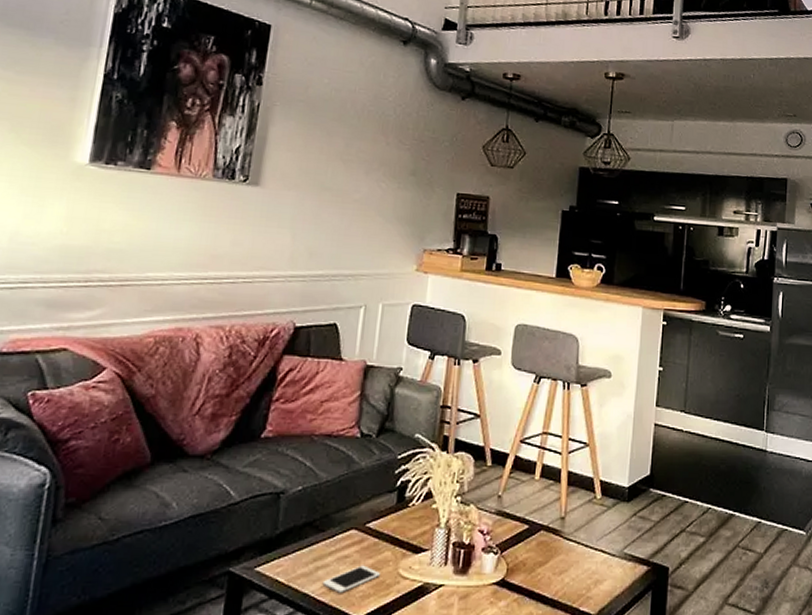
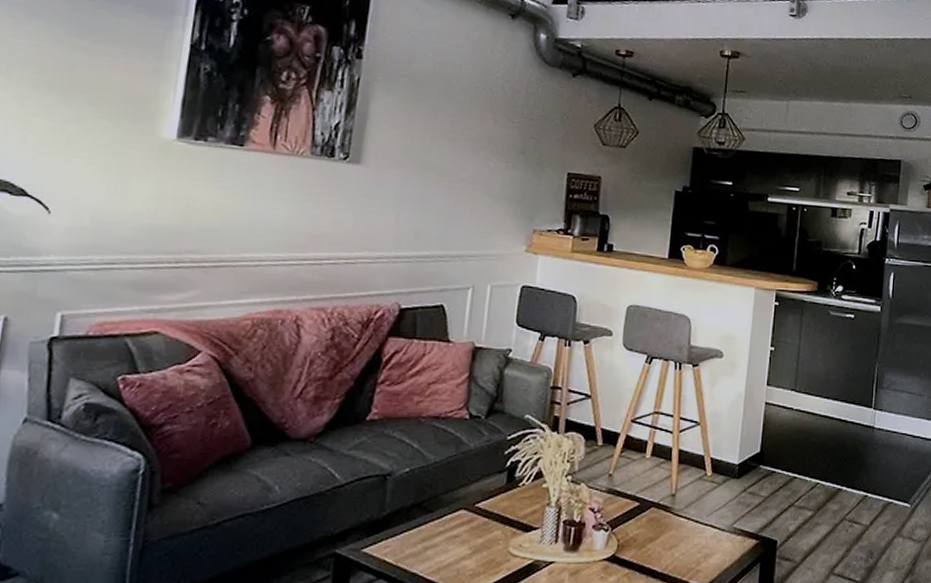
cell phone: present [322,565,380,593] -> none [431,544,490,572]

